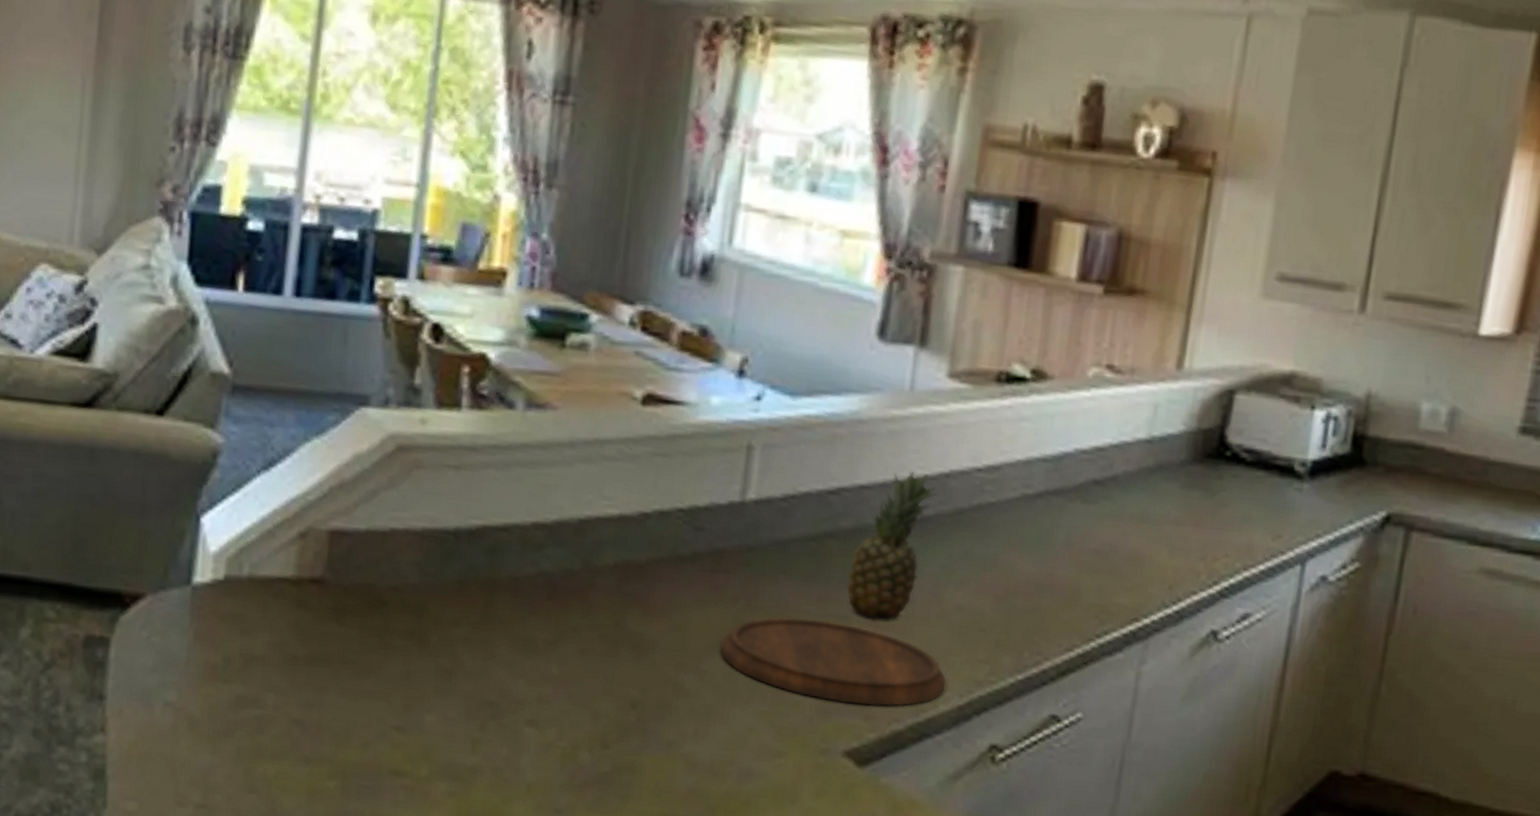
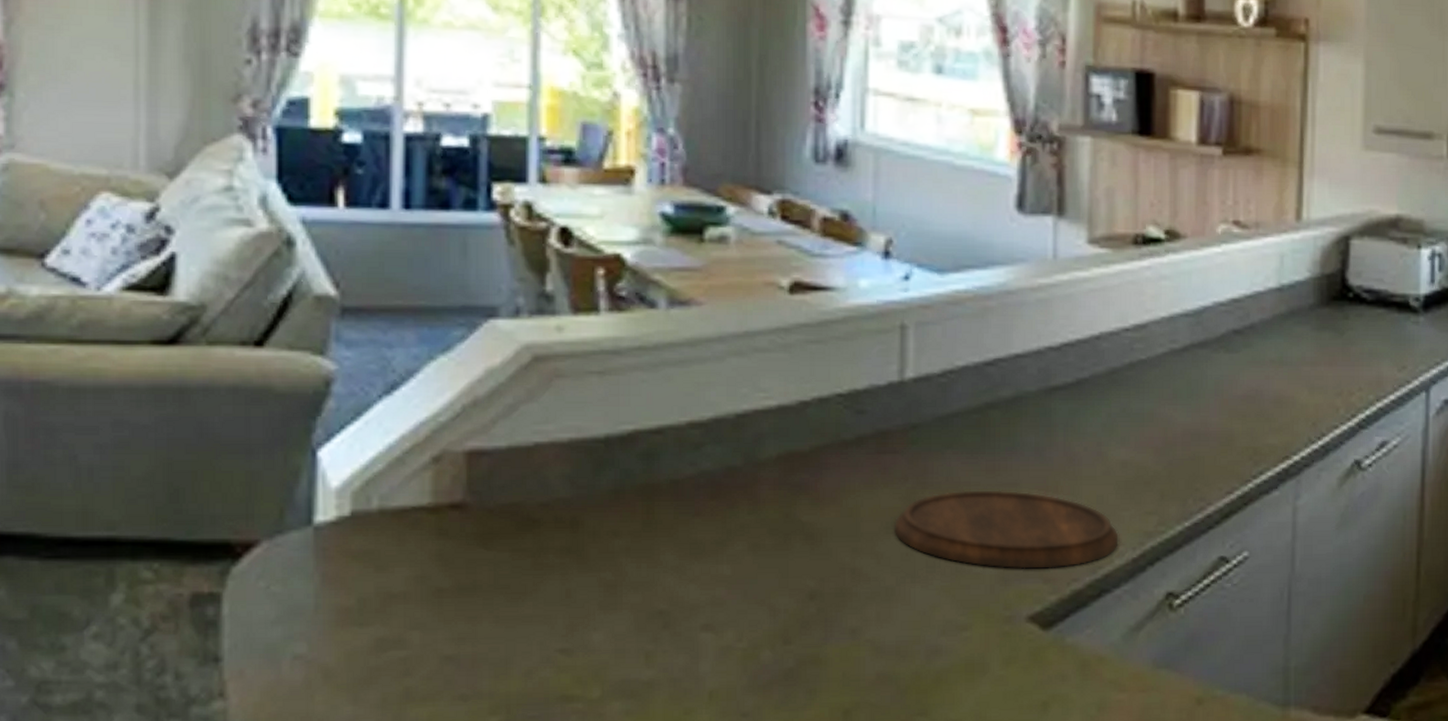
fruit: present [846,470,938,621] -> none [1012,336,1090,483]

